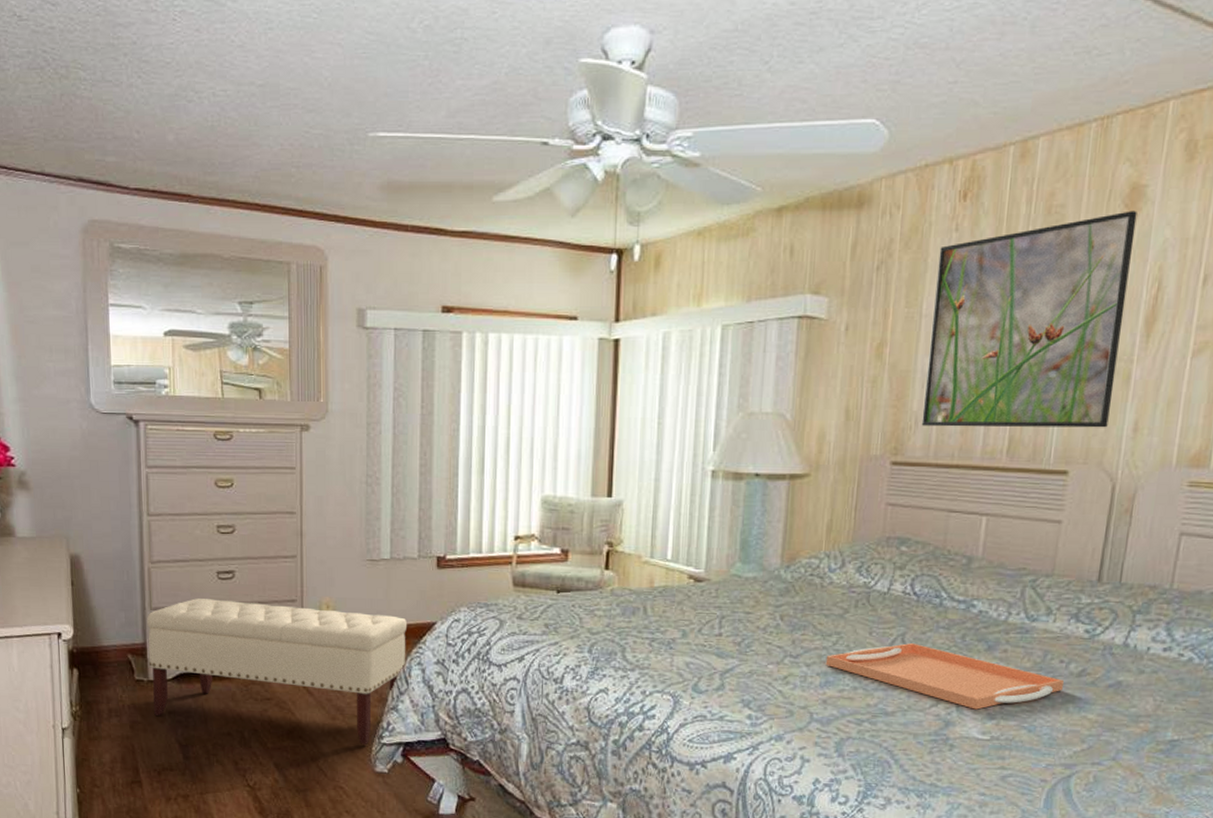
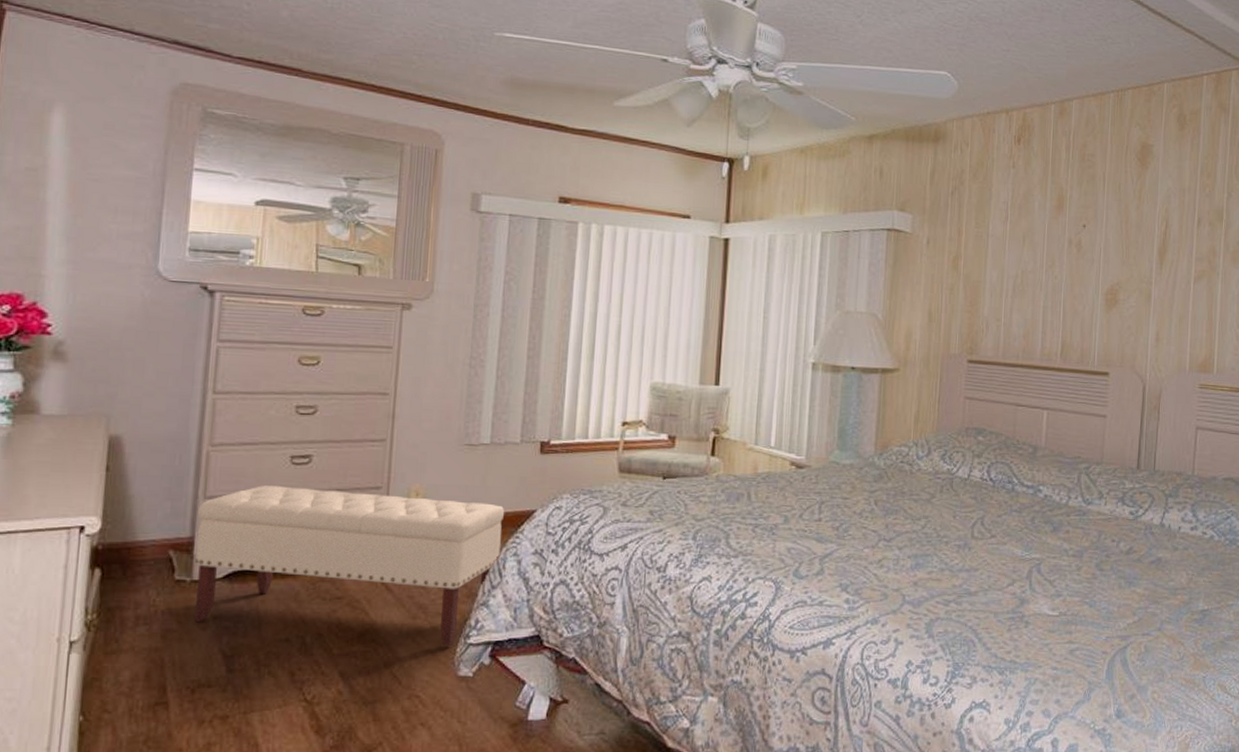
serving tray: present [825,642,1064,710] -> none [915,525,1116,587]
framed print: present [921,211,1137,428] -> none [991,163,1147,337]

